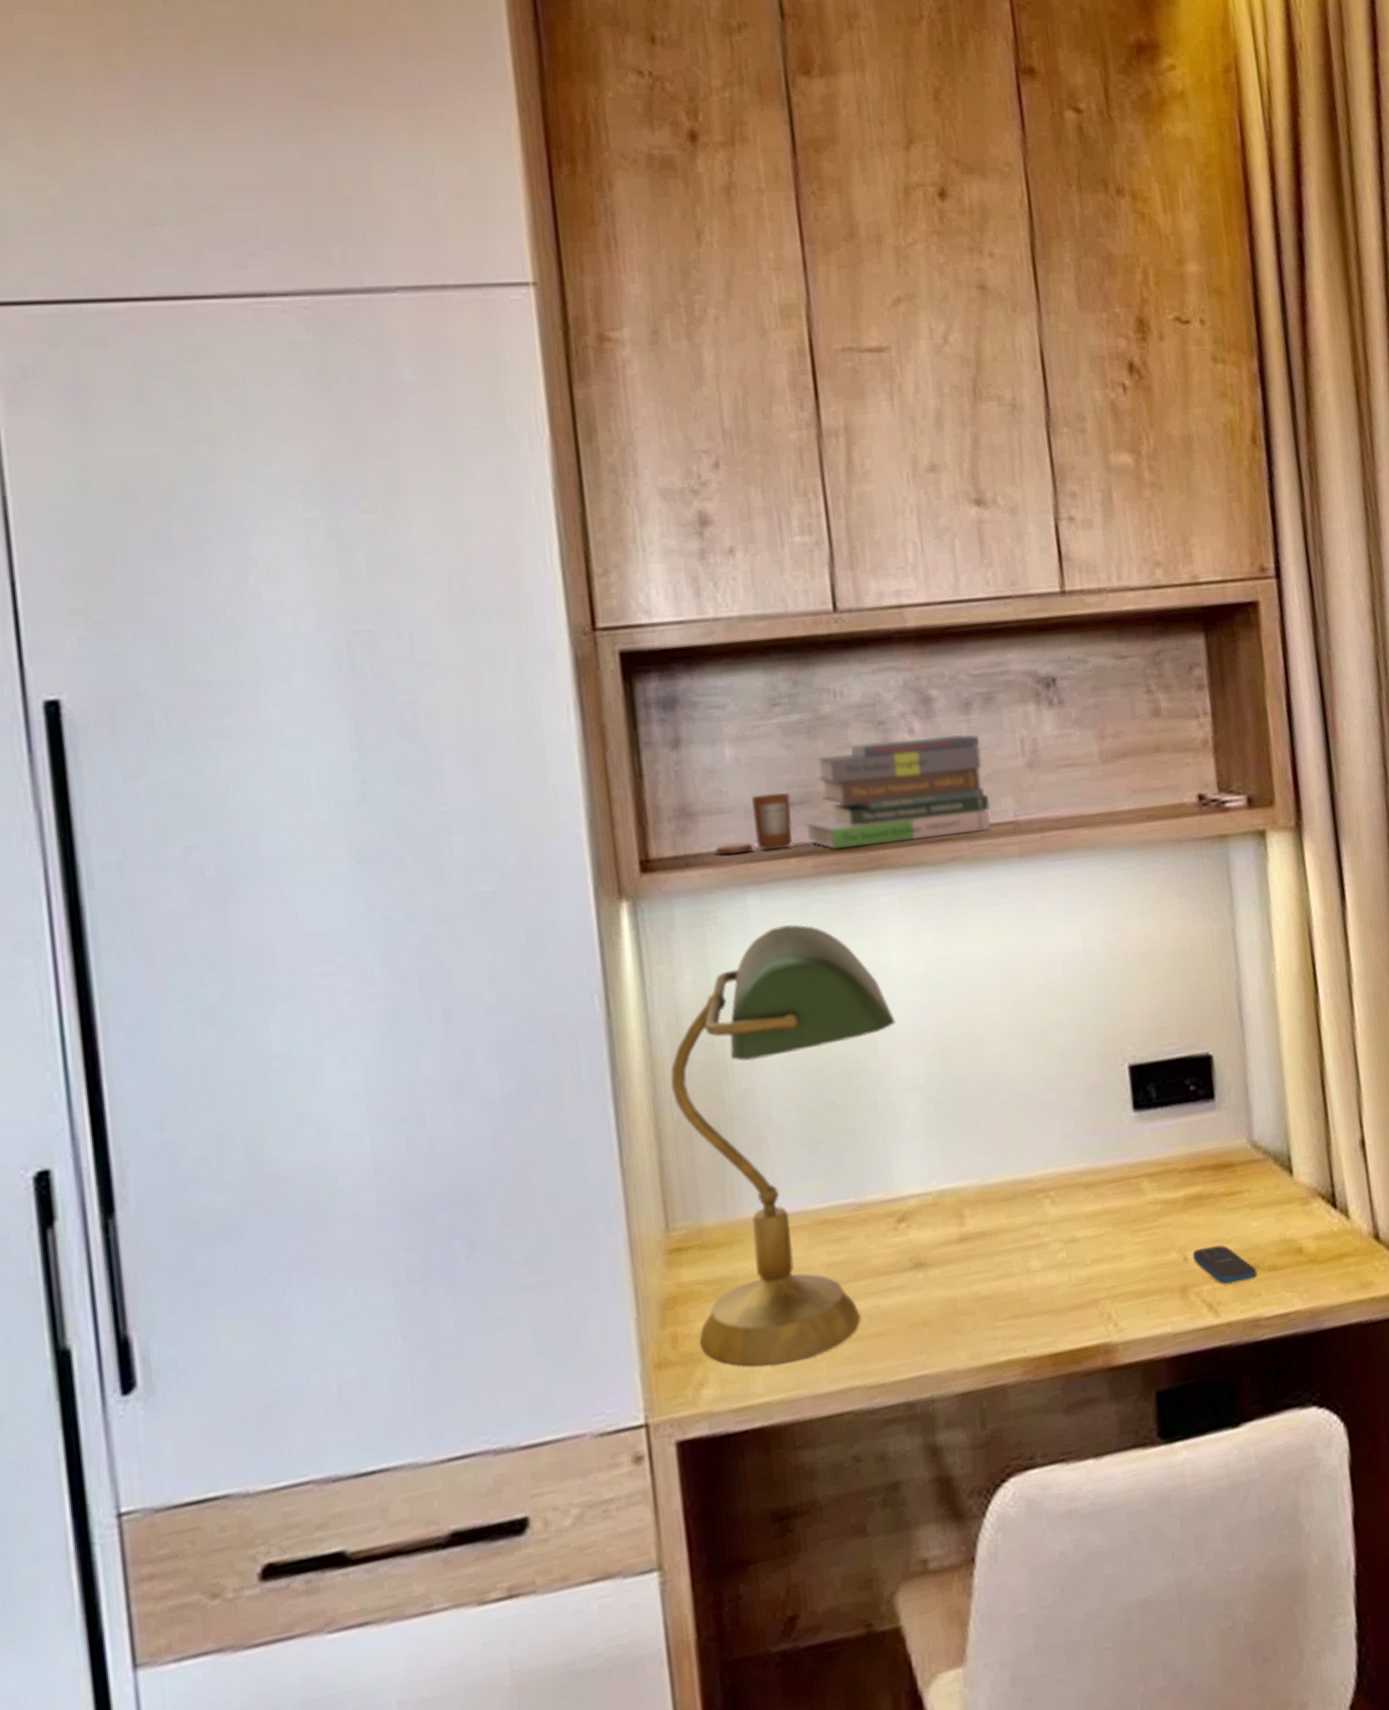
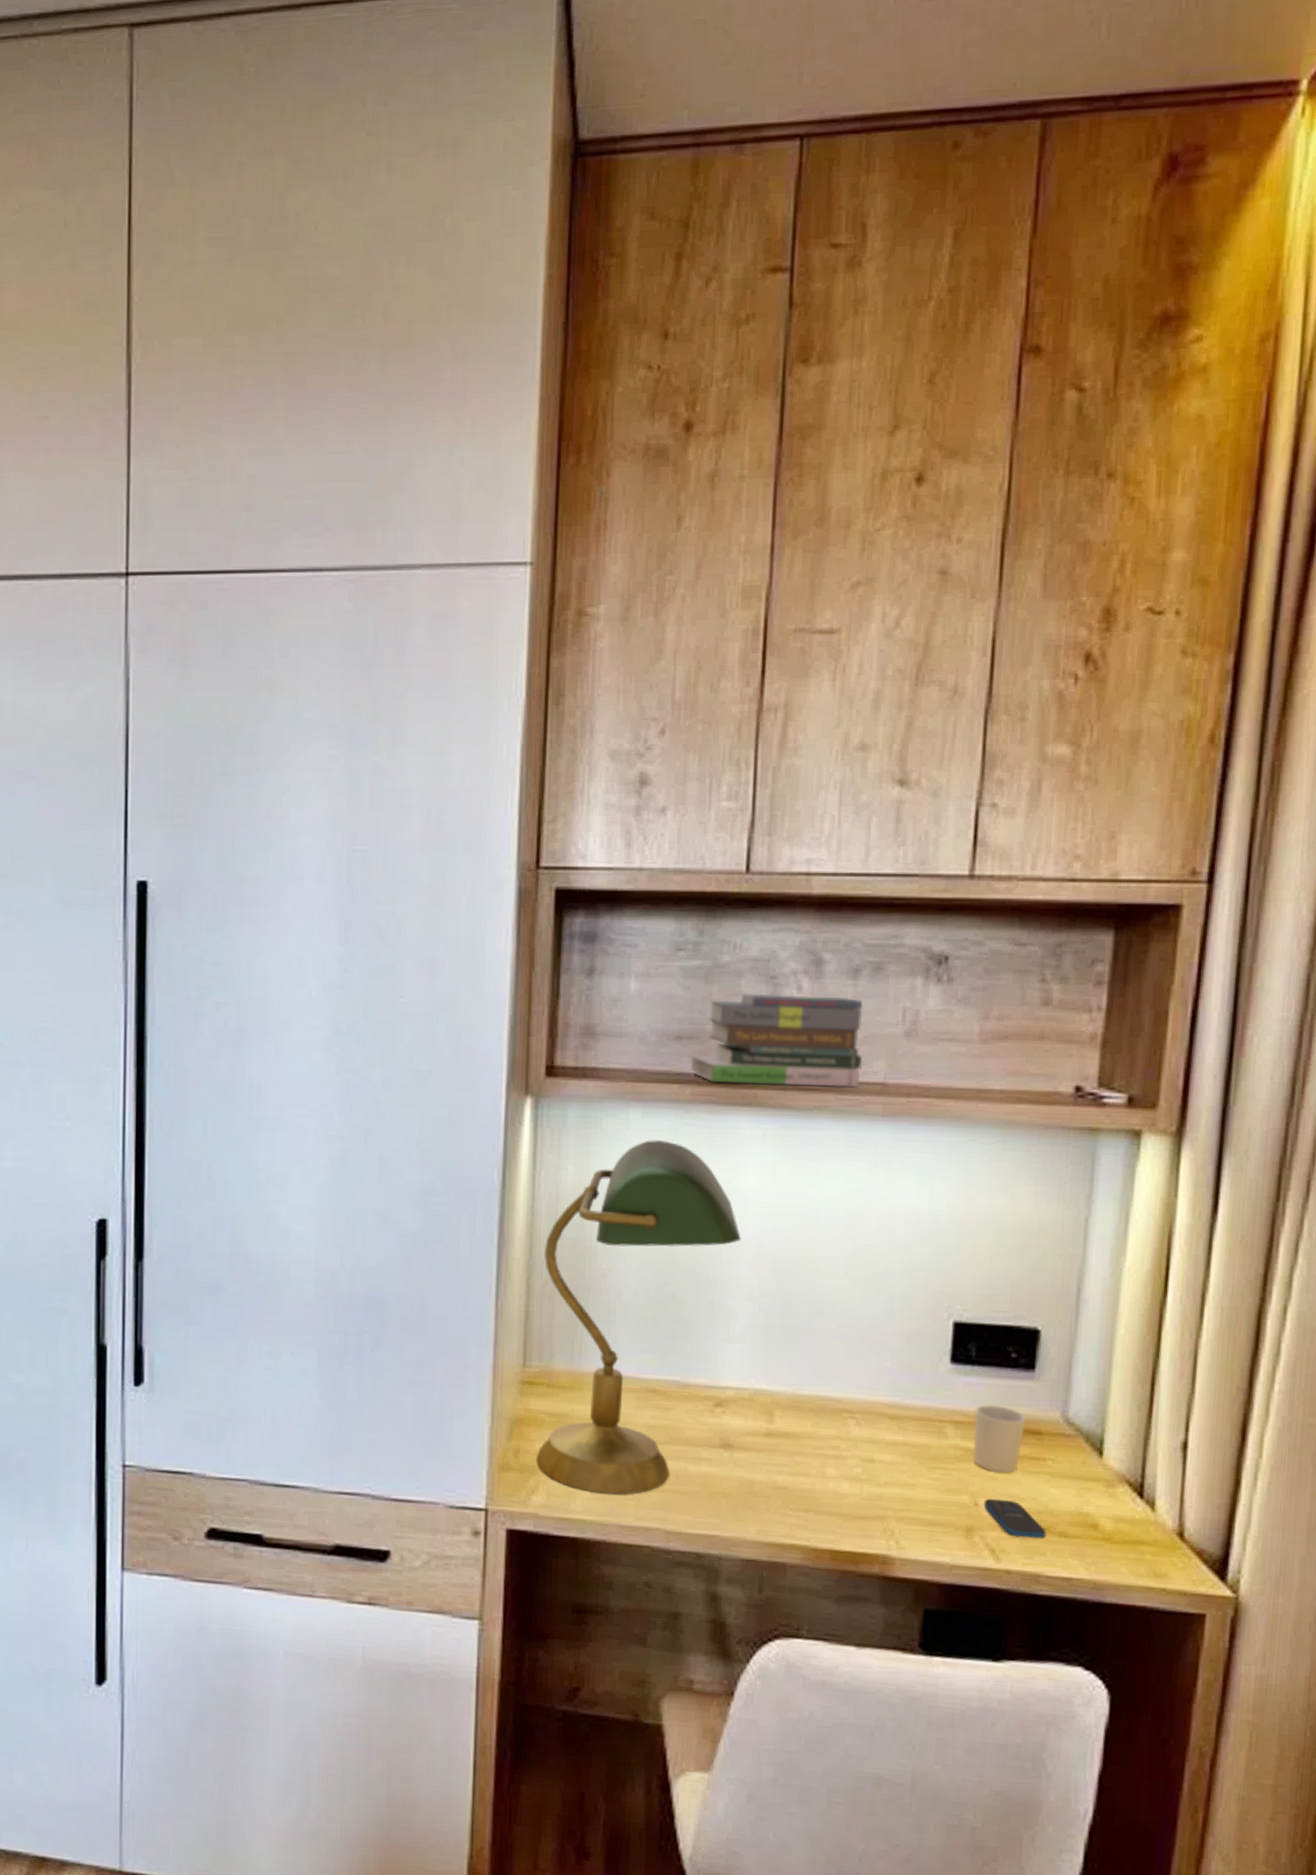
candle: present [714,793,793,855] -> none [609,1025,680,1075]
mug: none [1166,1145,1218,1219] -> present [972,1404,1027,1473]

